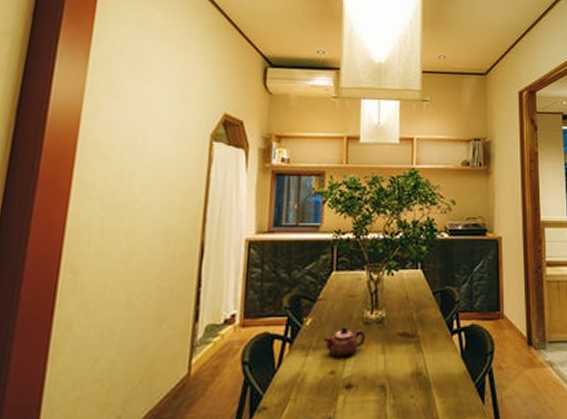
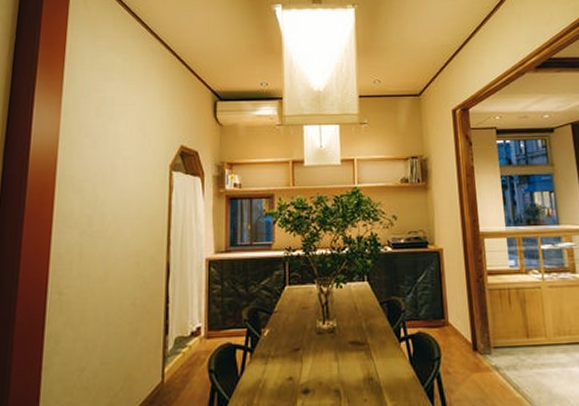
teapot: present [323,327,366,357] -> none [281,337,320,365]

